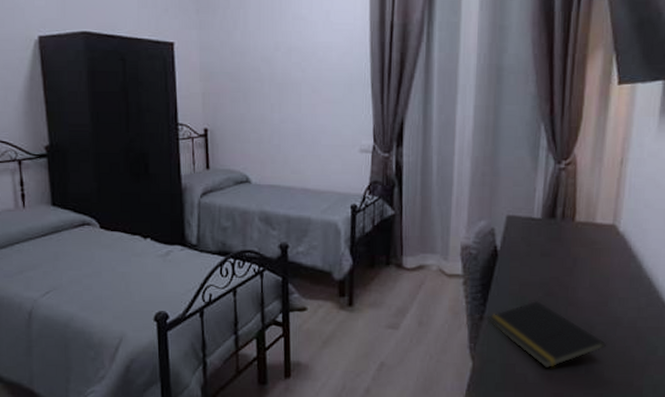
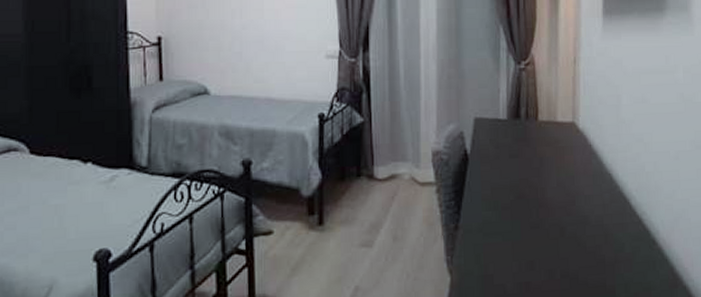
notepad: present [488,300,606,369] -> none [463,203,577,277]

